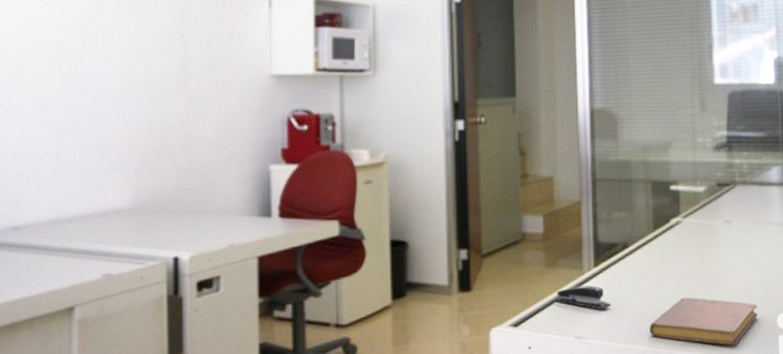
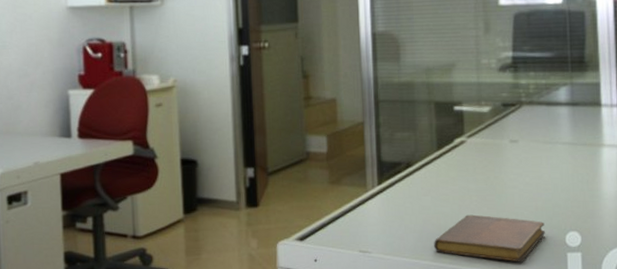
stapler: present [555,286,612,310] -> none [340,203,396,226]

